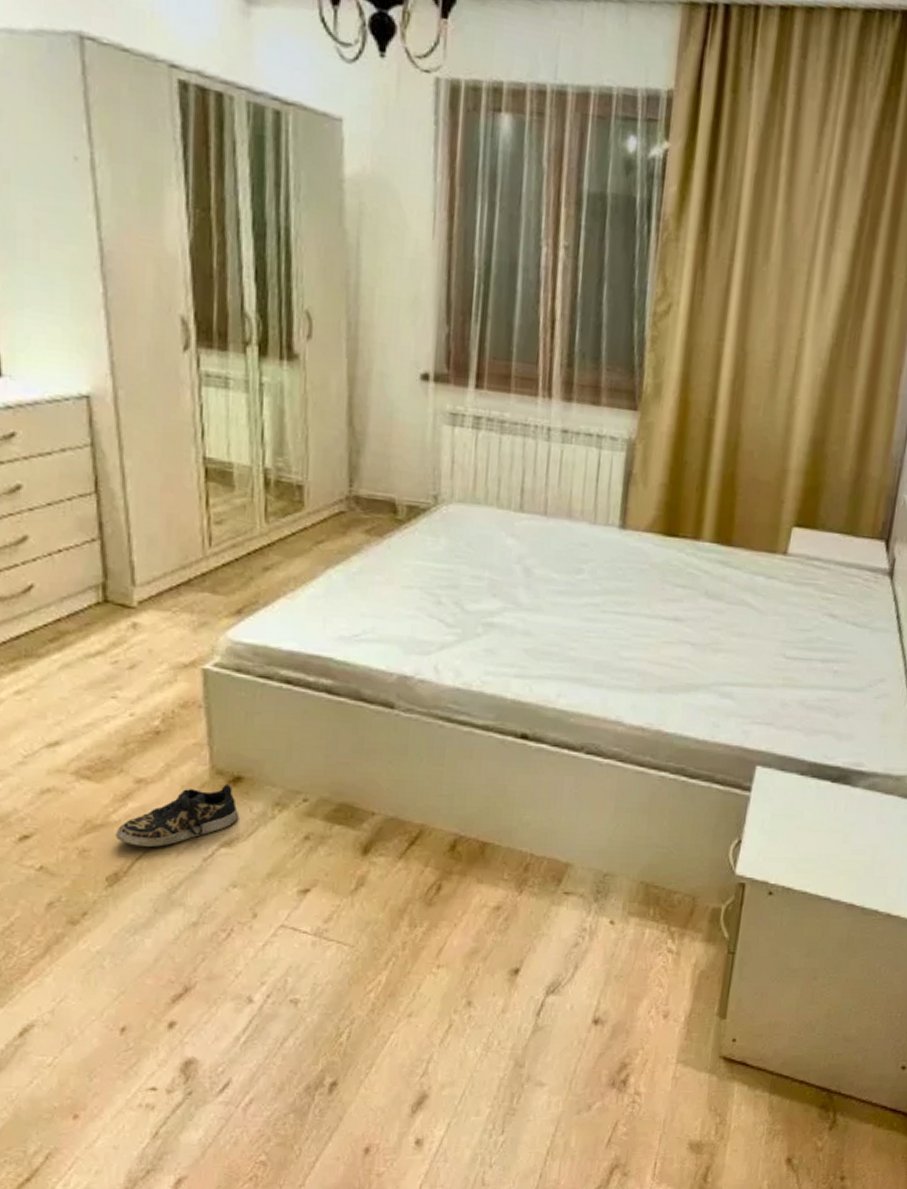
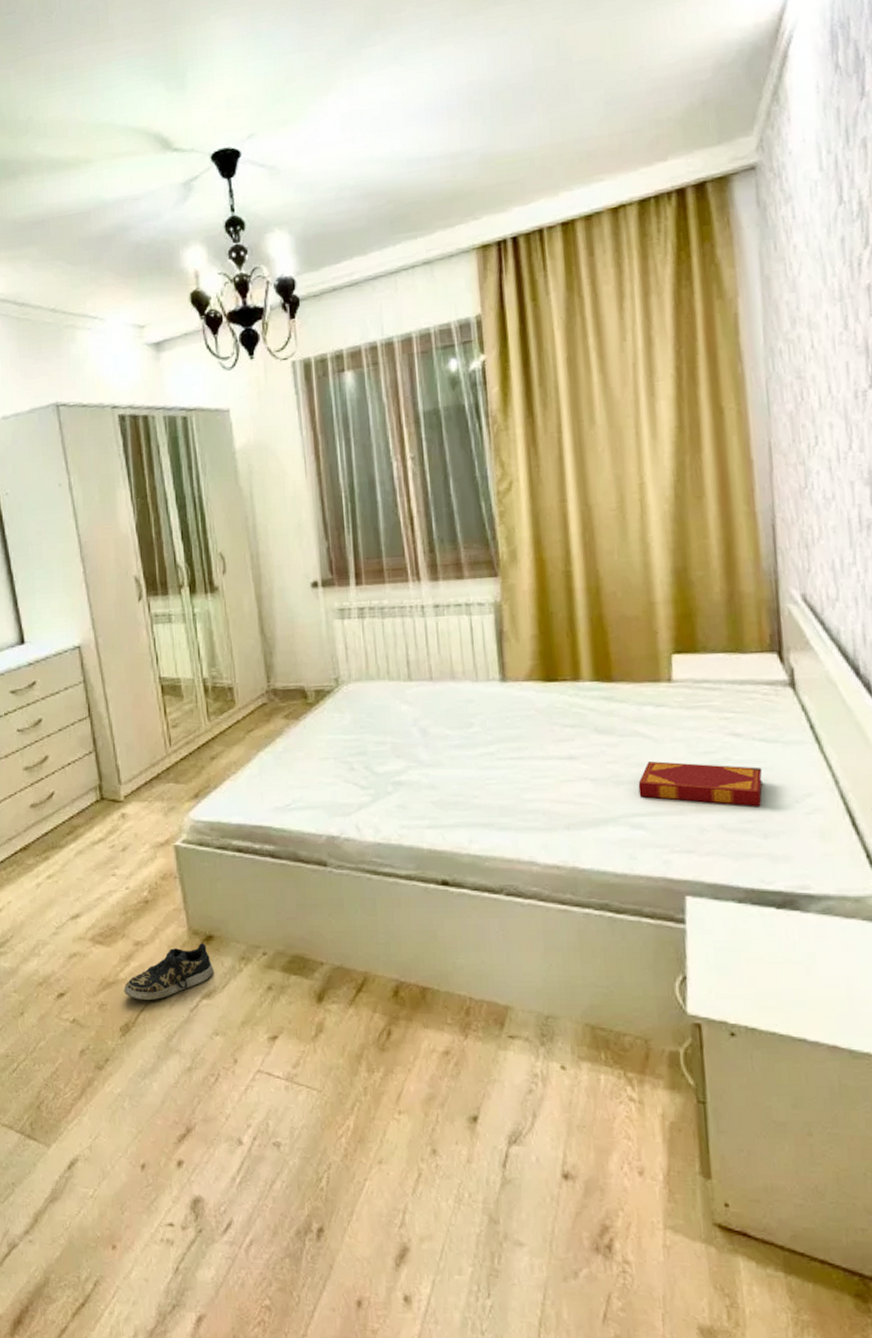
hardback book: none [734,632,848,686] -> present [638,761,763,806]

